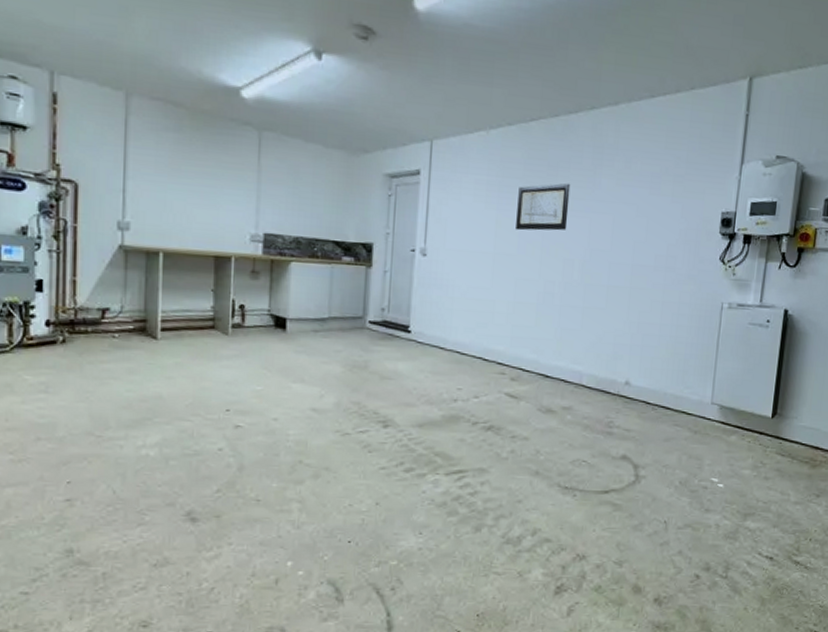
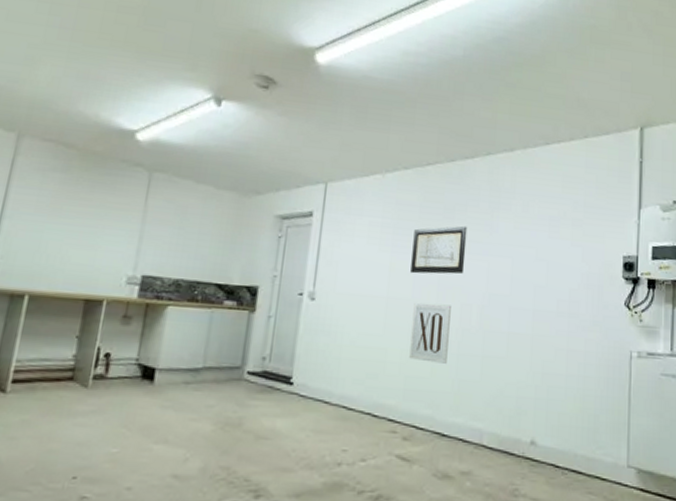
wall art: none [516,258,554,314] -> present [409,302,451,364]

